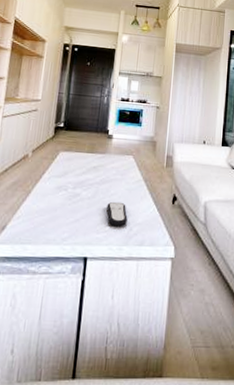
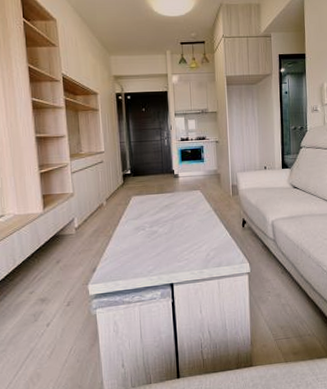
remote control: present [107,201,128,227] -> none [183,232,204,254]

